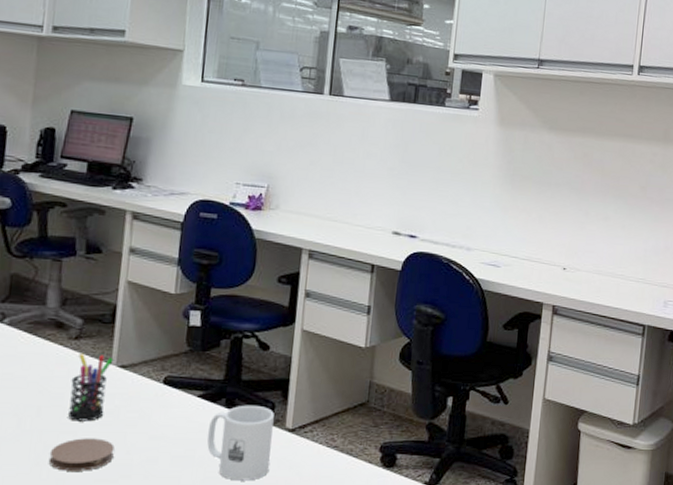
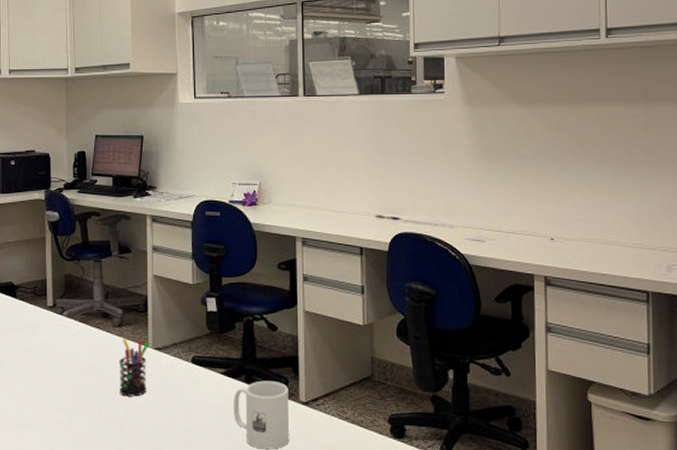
coaster: present [48,438,115,471] -> none [108,411,158,440]

